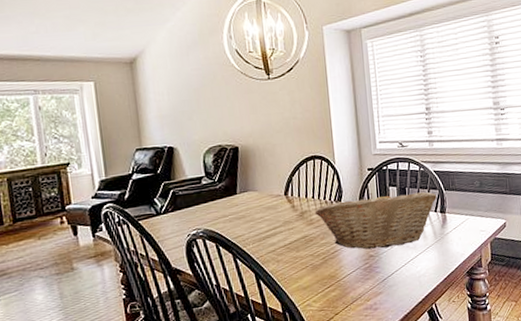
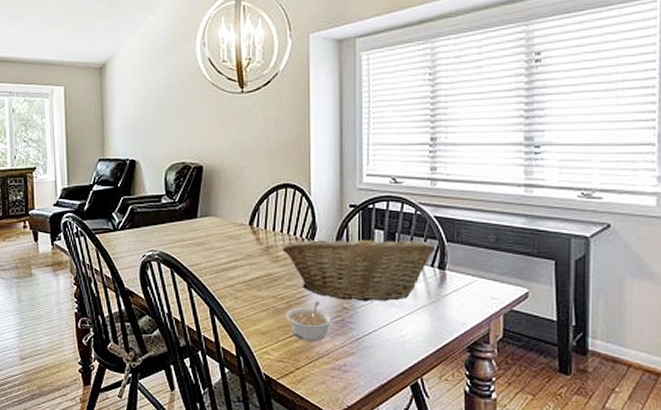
legume: none [322,253,363,289] -> present [286,301,333,341]

